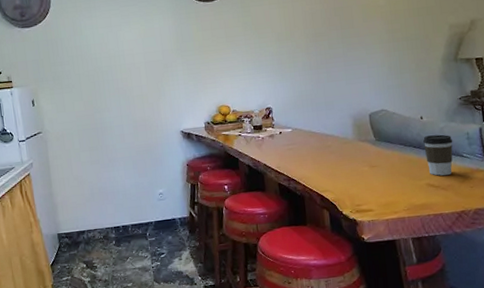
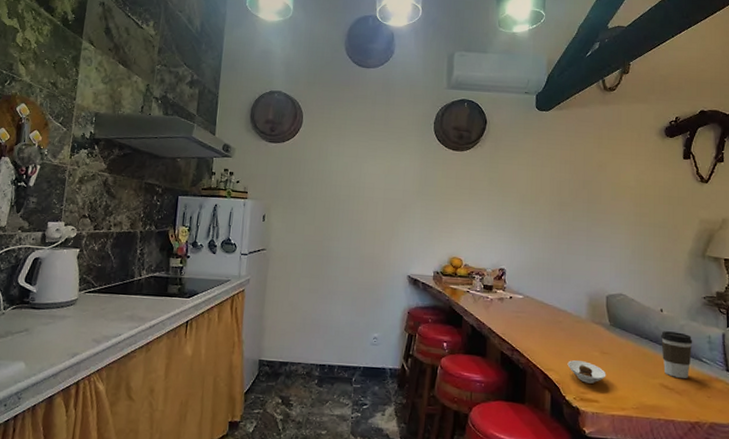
saucer: none [340,177,377,196] -> present [567,360,607,384]

